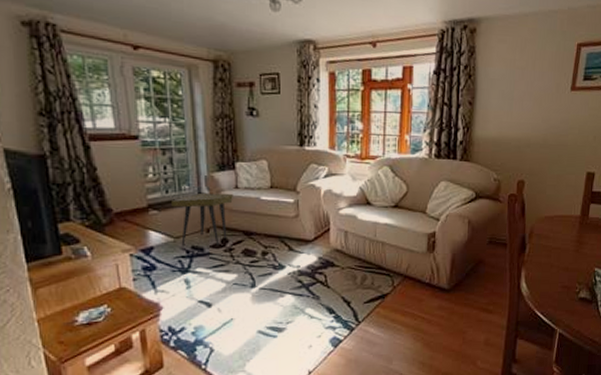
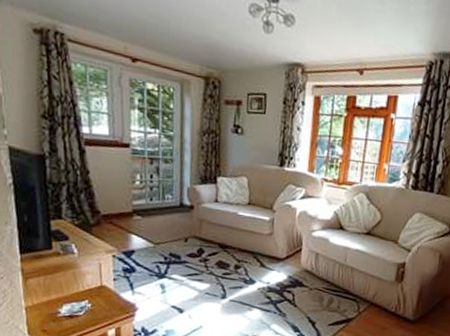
side table: present [172,194,233,247] -> none [154,204,212,255]

